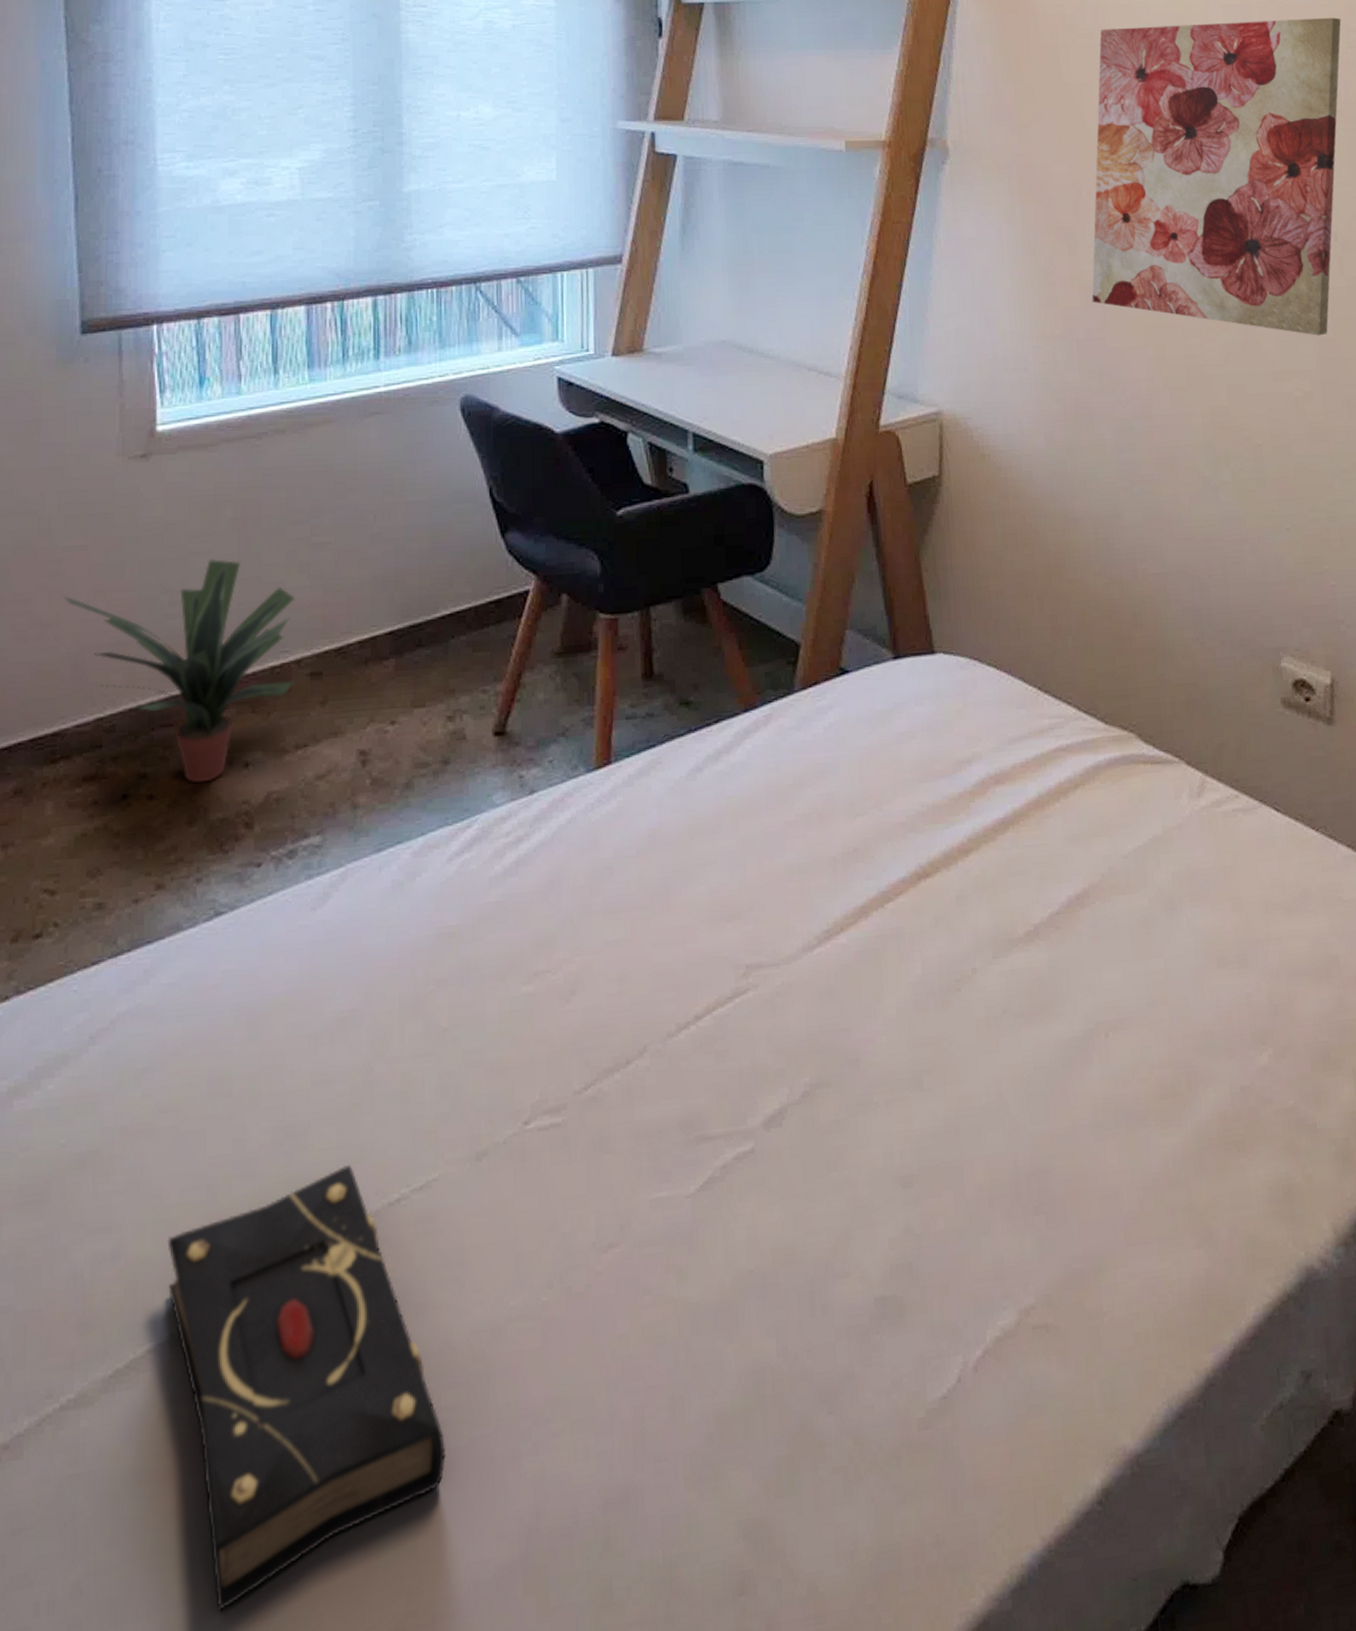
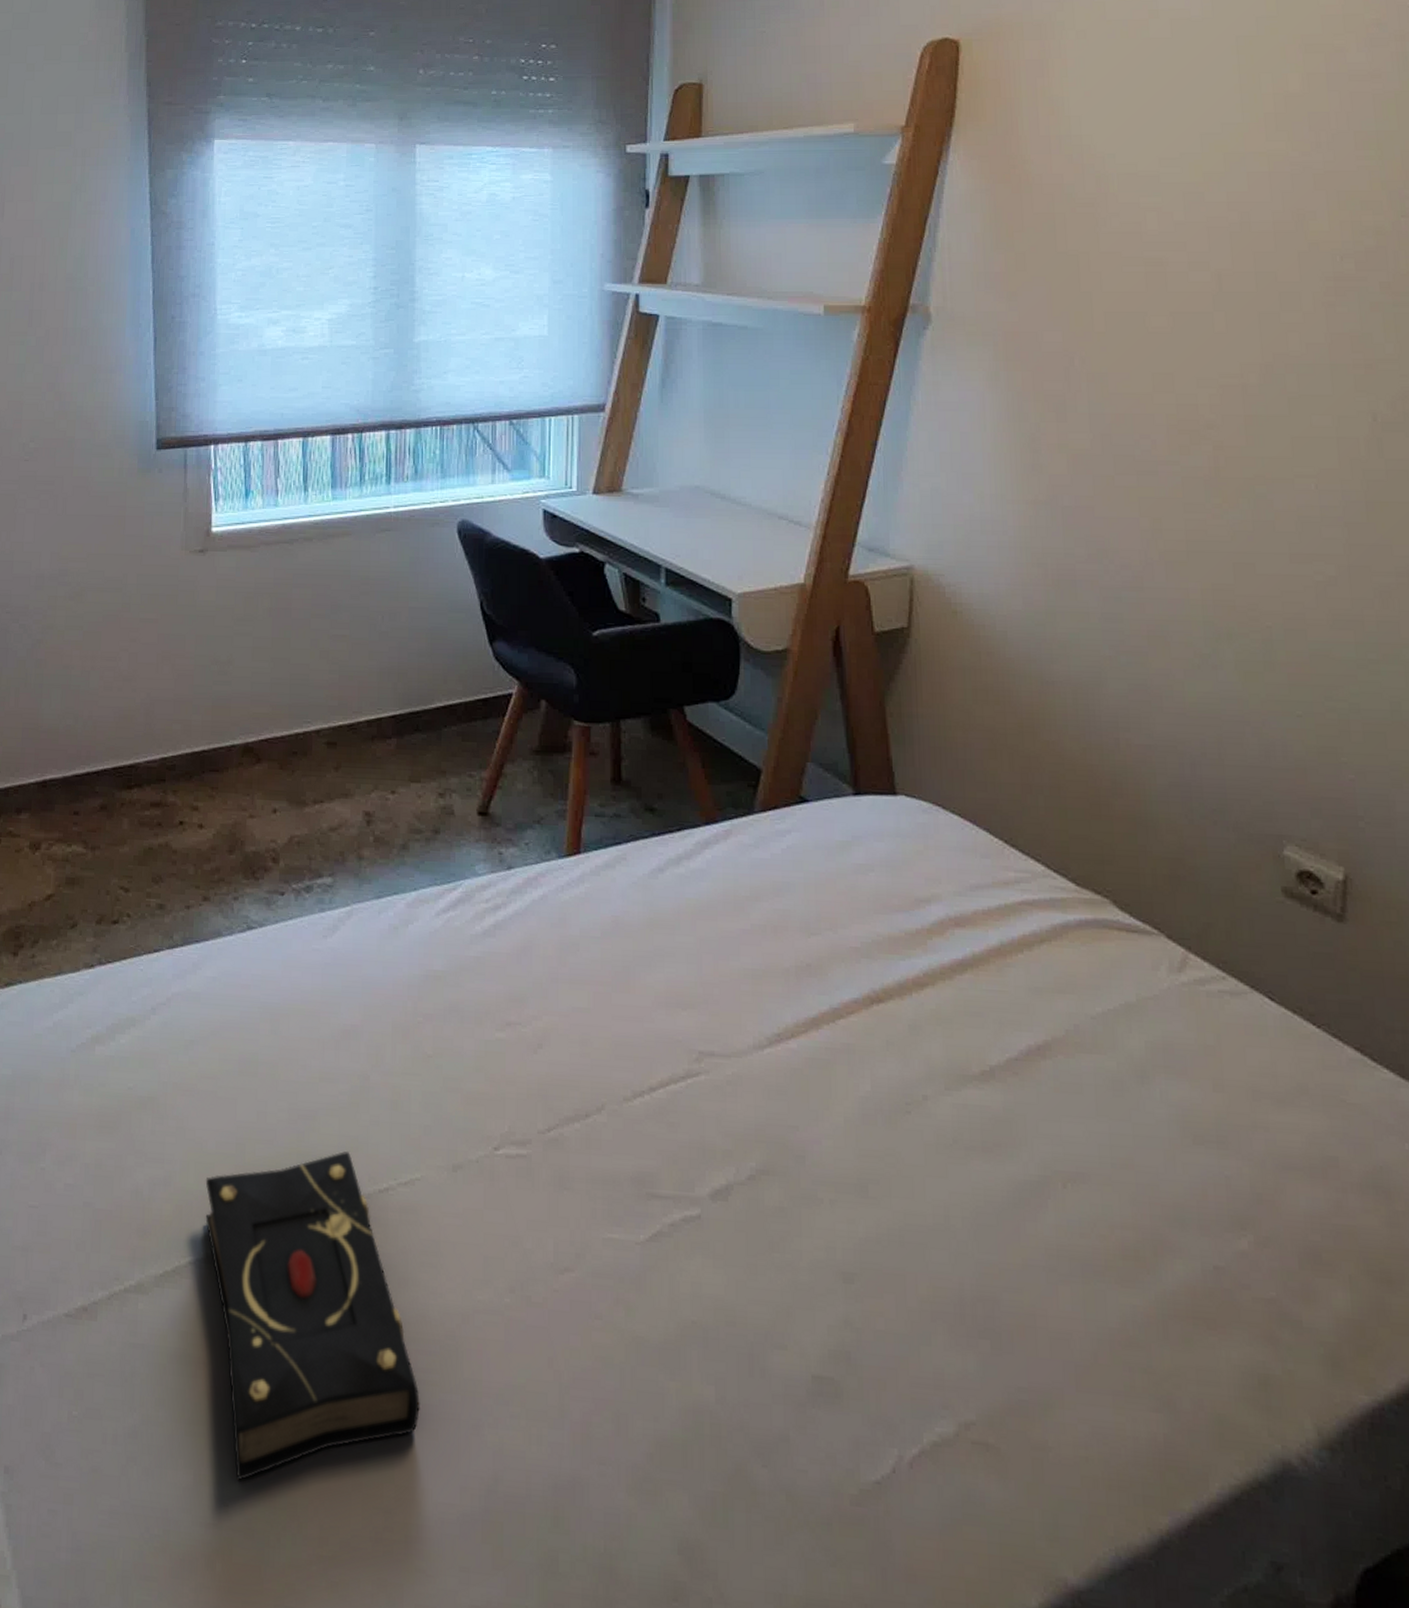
potted plant: present [63,558,295,784] -> none [139,639,316,821]
wall art: present [1092,17,1341,336] -> none [1081,184,1394,519]

